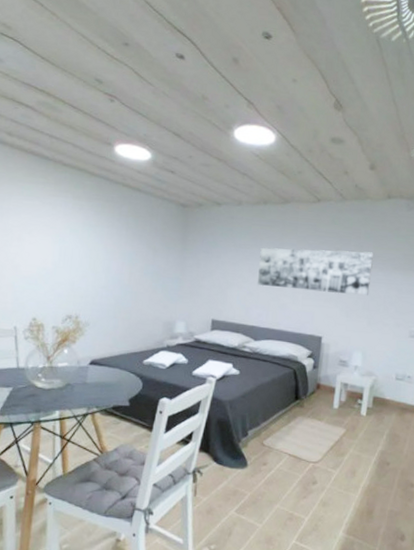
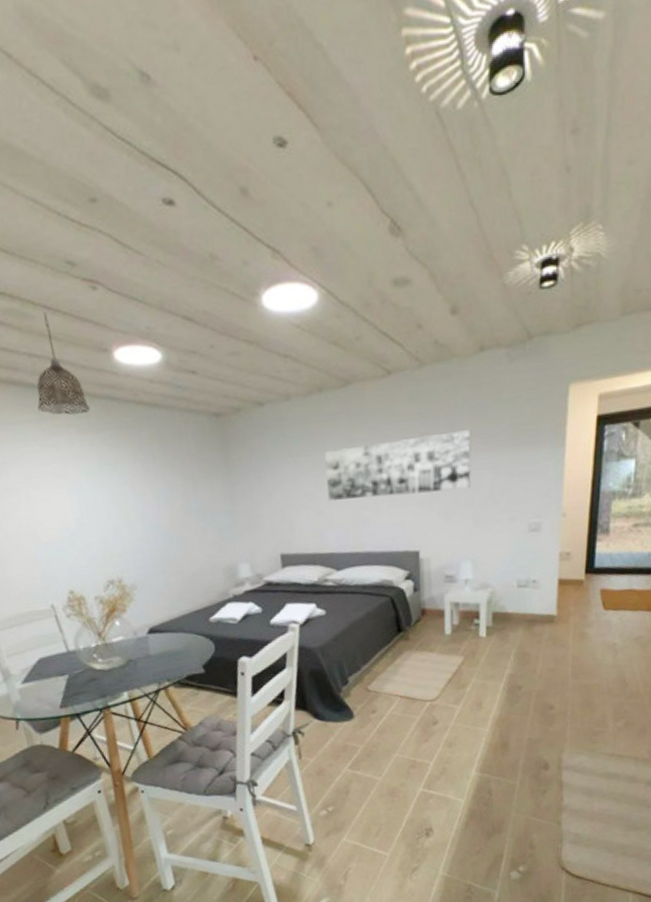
pendant lamp: none [46,109,87,185] -> present [37,312,91,416]

